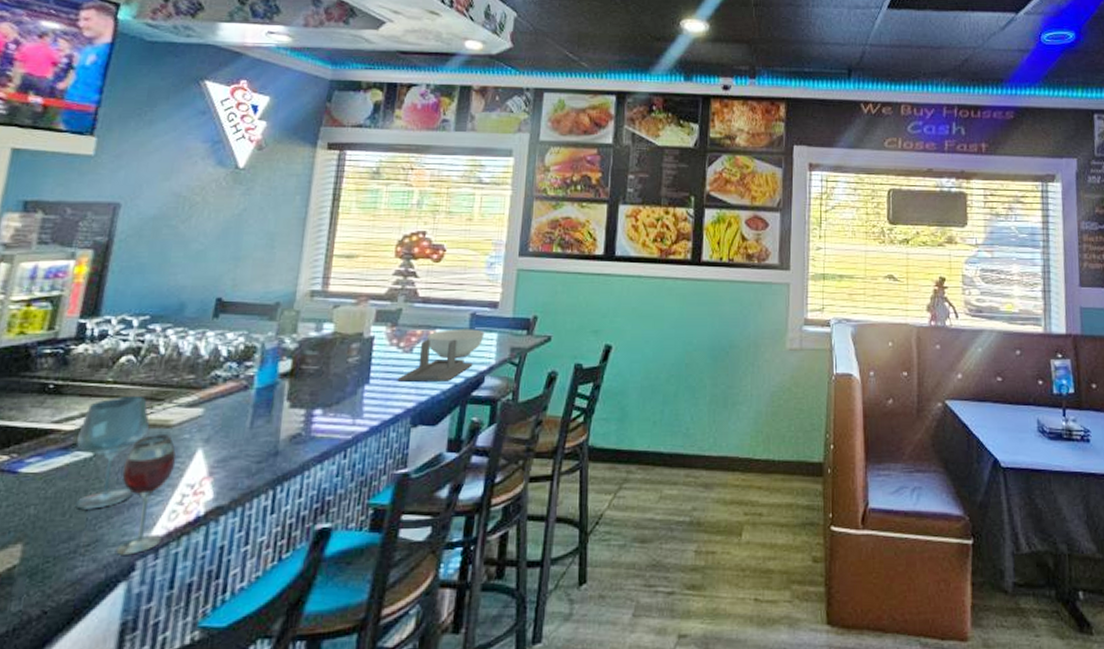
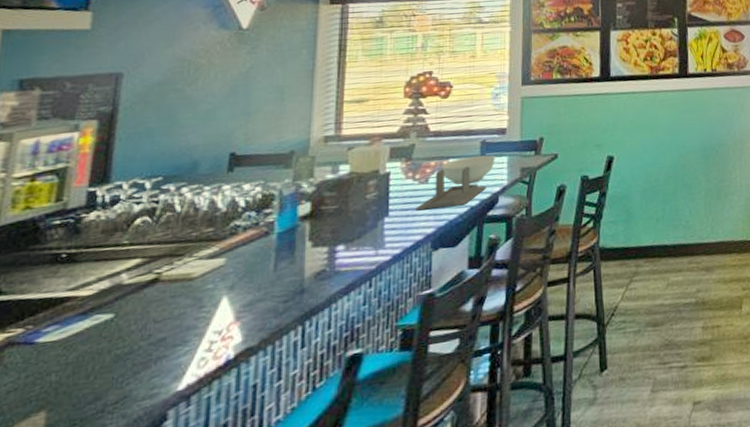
wine glass: present [75,395,150,510] -> none [95,253,172,370]
wineglass: present [116,434,177,555] -> none [146,287,202,408]

